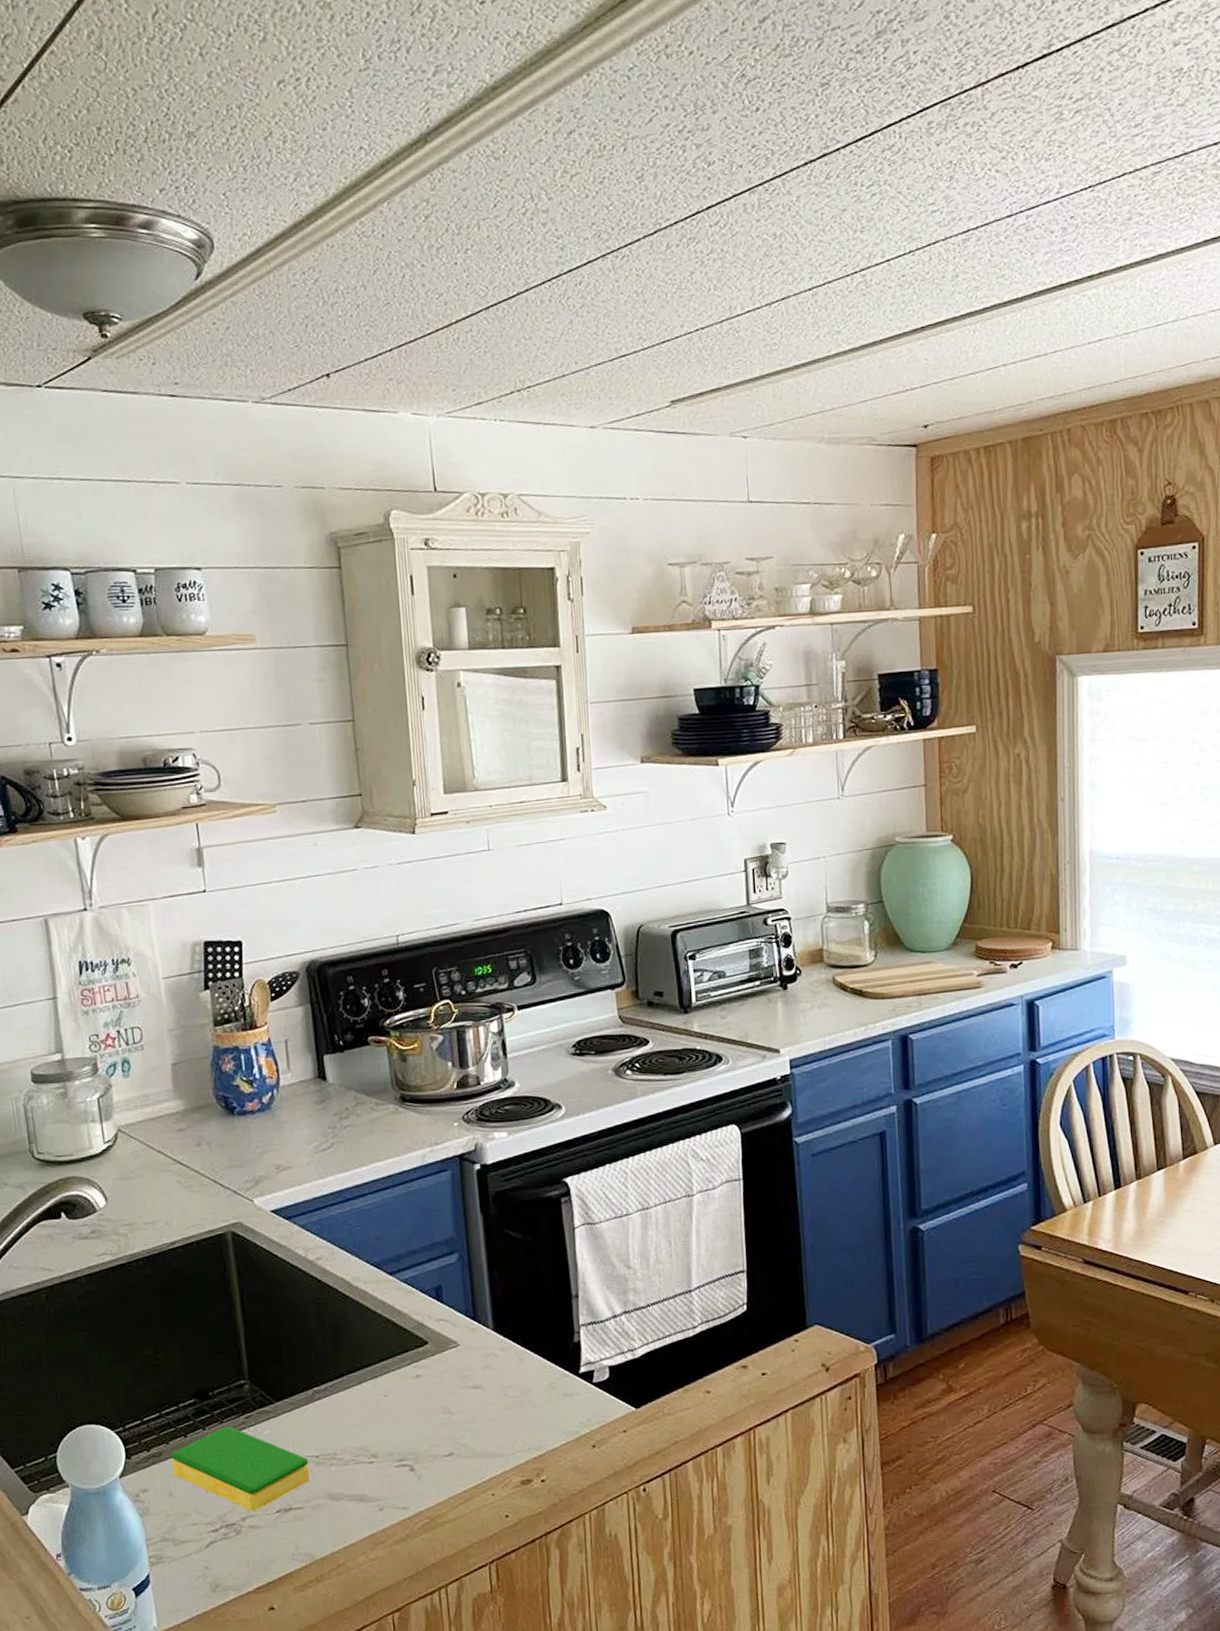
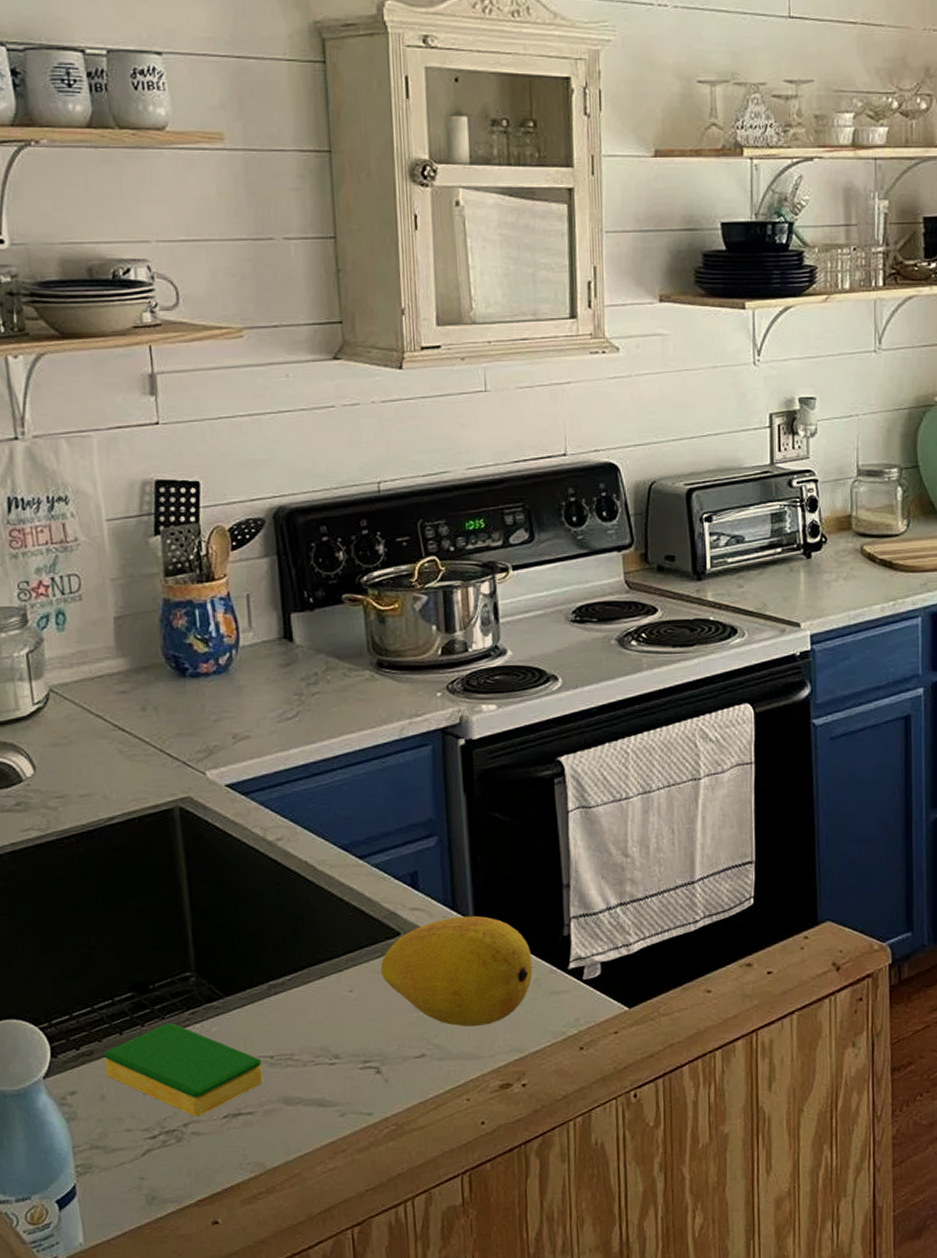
fruit: none [411,1325,548,1428] -> present [380,915,533,1027]

